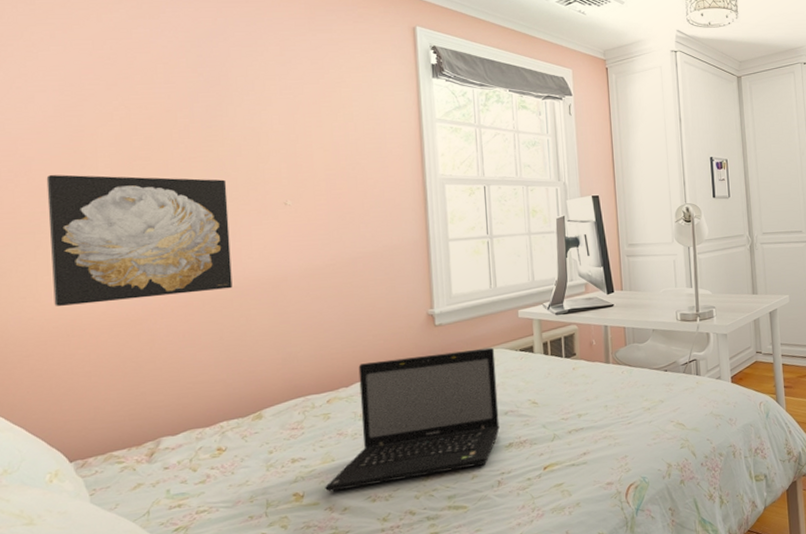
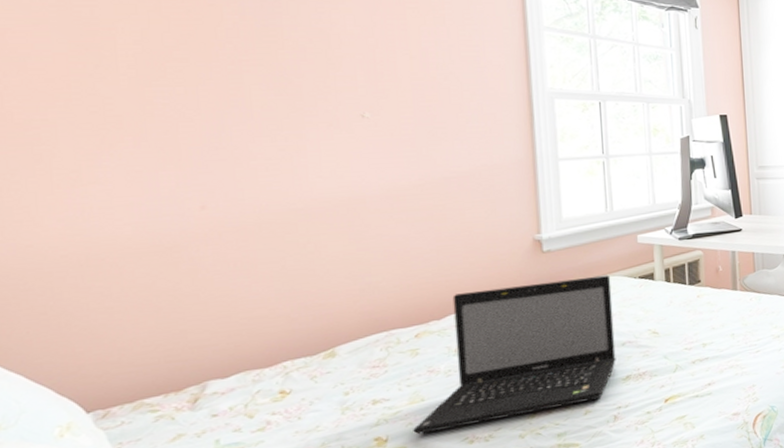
wall art: present [46,174,233,306] -> none [47,74,297,231]

